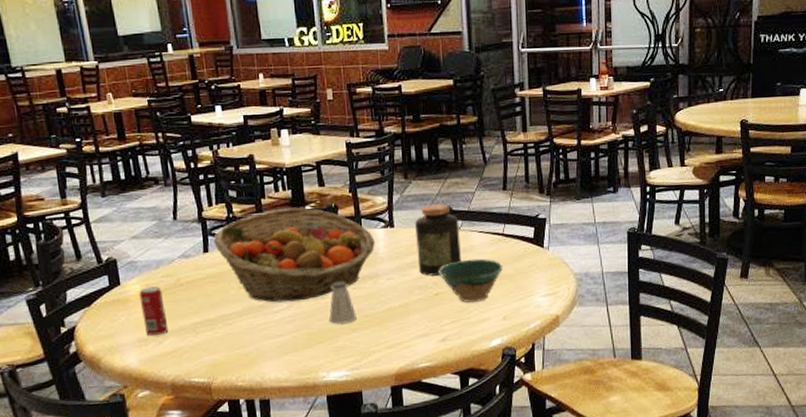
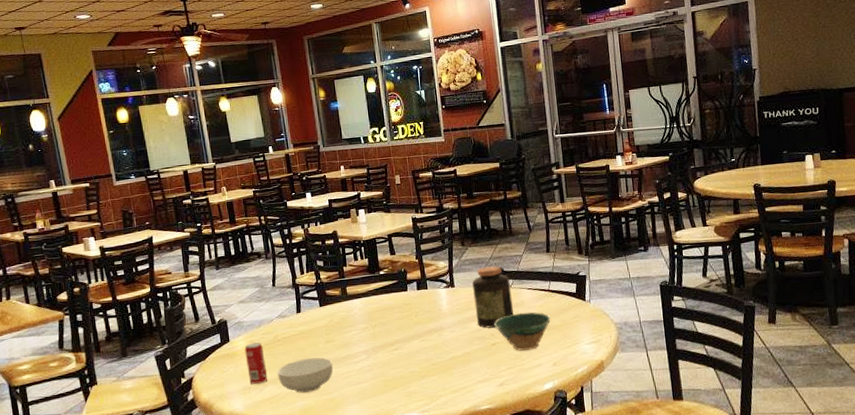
cereal bowl: none [180,306,248,347] -> present [277,357,334,393]
fruit basket: present [213,207,375,303] -> none [305,273,439,354]
saltshaker: present [329,281,357,324] -> none [402,334,425,372]

